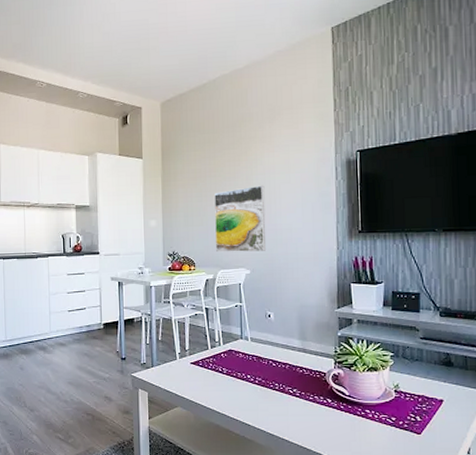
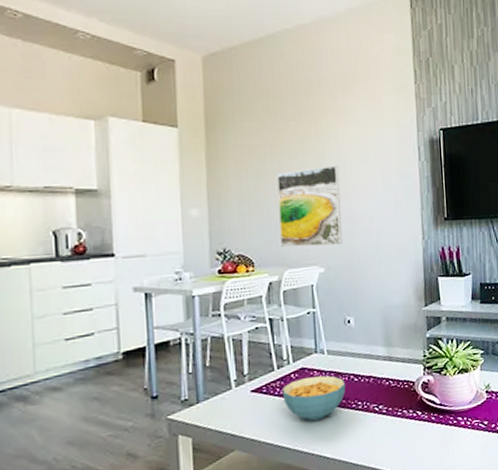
cereal bowl: none [214,357,265,394] -> present [282,375,345,422]

